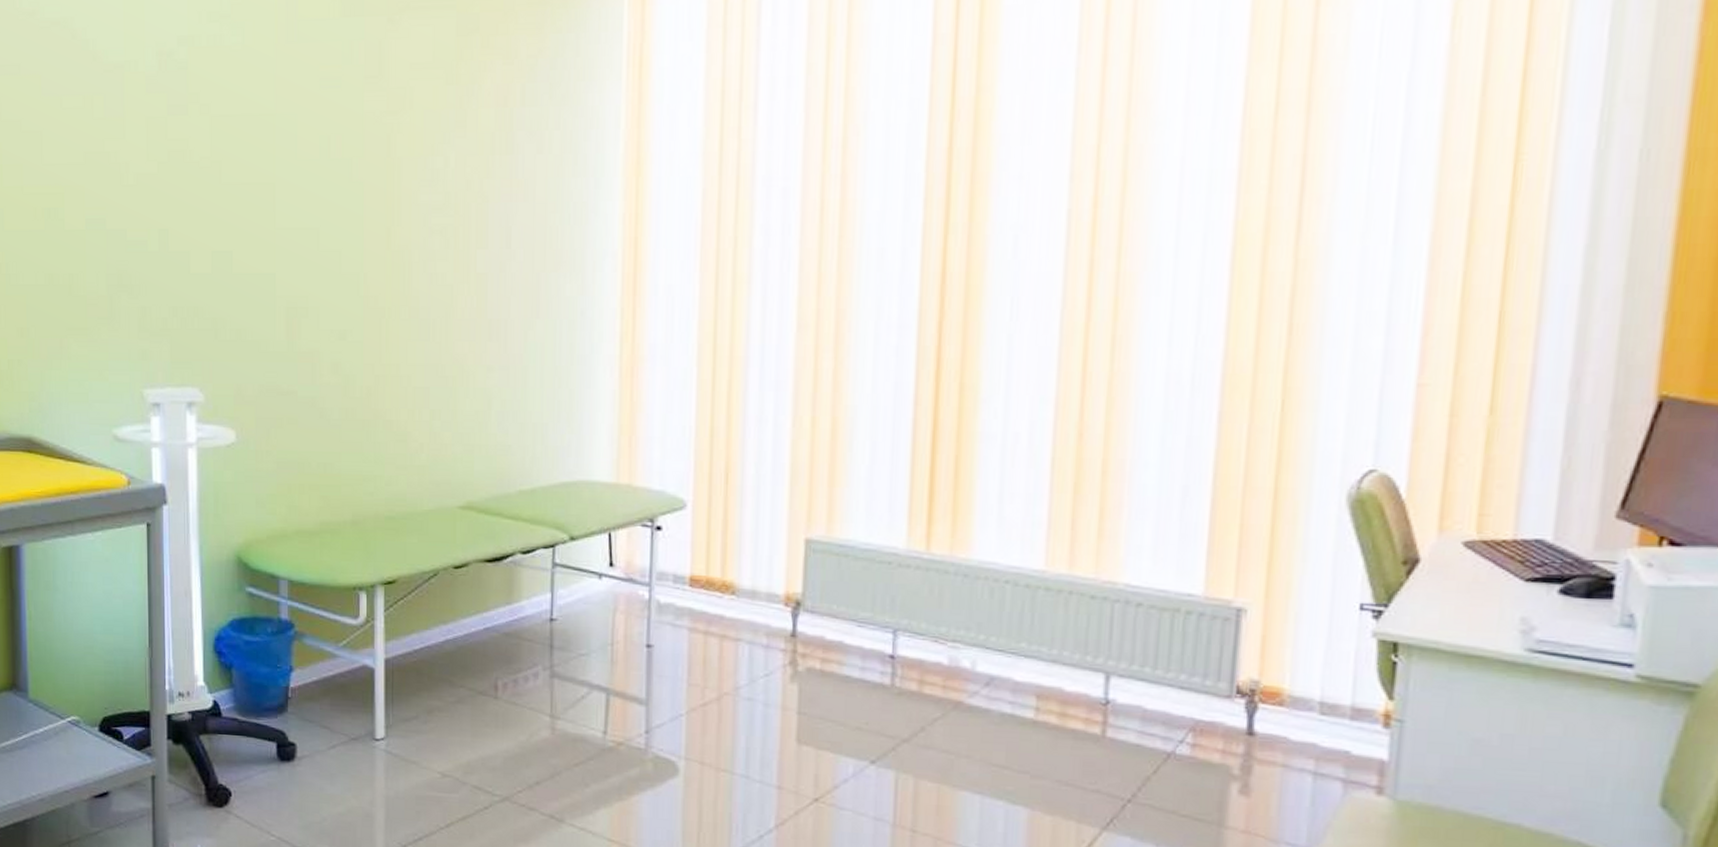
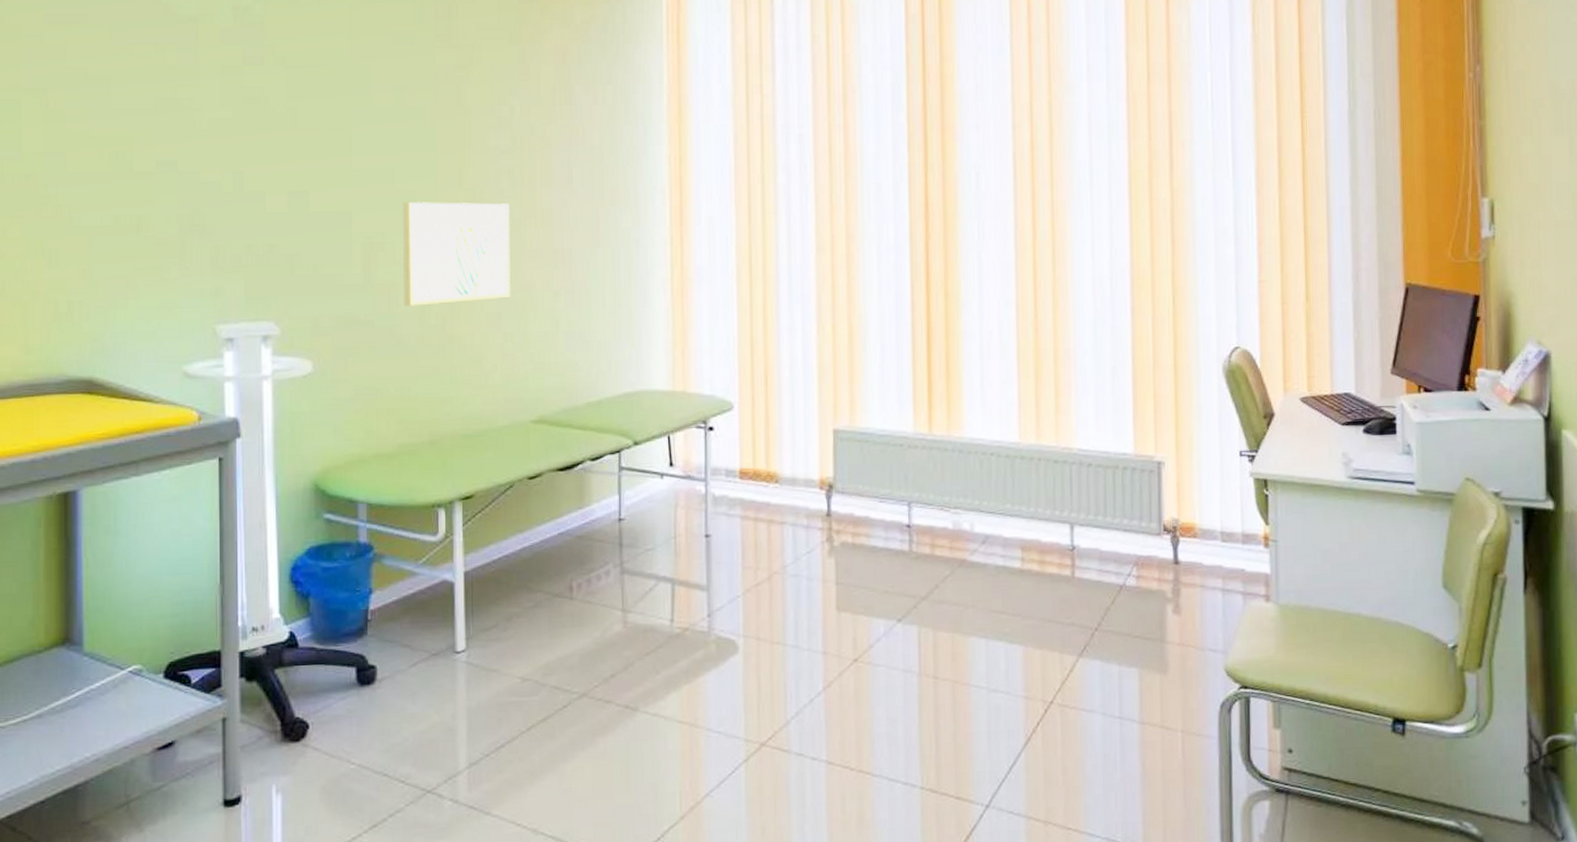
wall art: none [328,264,441,377] -> present [403,202,511,306]

